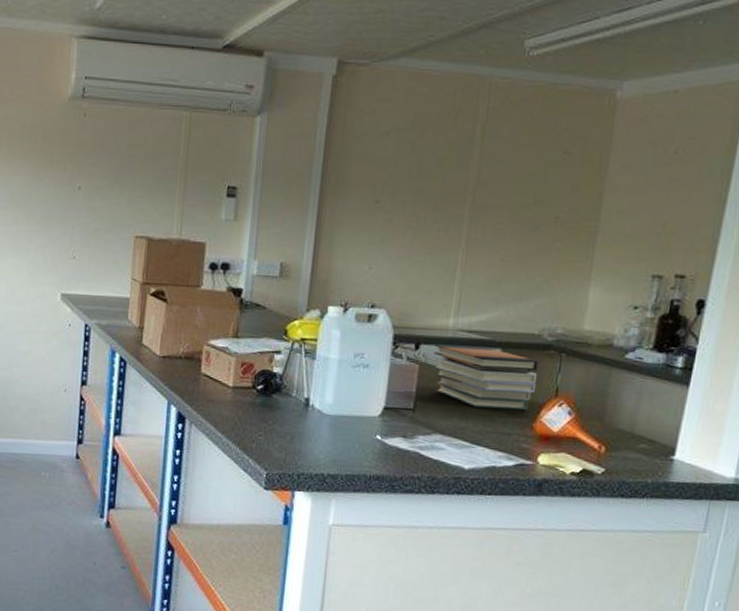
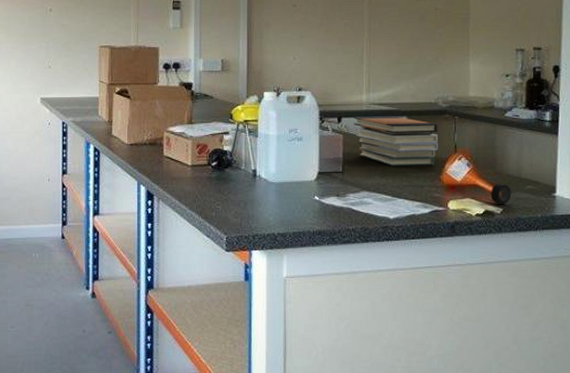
adhesive tape: none [592,438,619,464] -> present [490,183,512,204]

